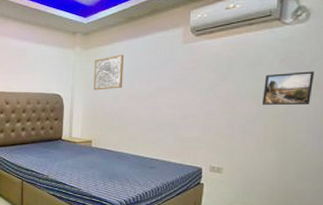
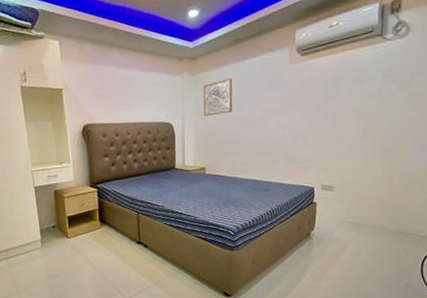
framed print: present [262,71,315,106] -> none [368,85,416,121]

